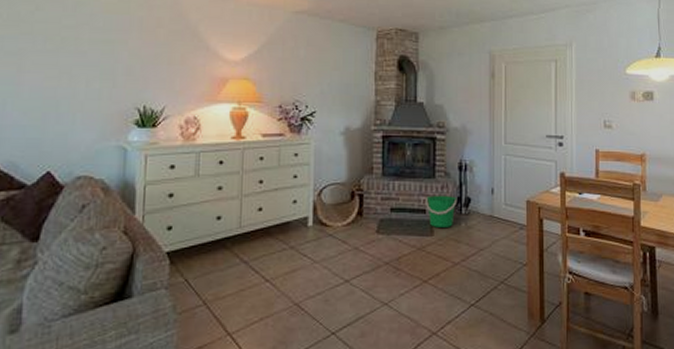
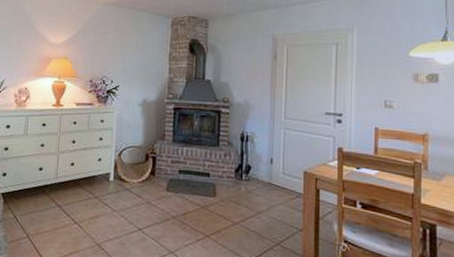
bucket: present [426,195,458,227] -> none [210,161,239,191]

